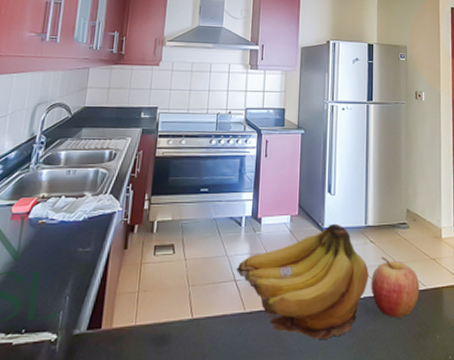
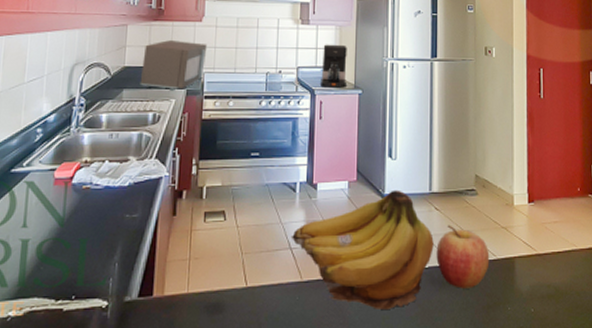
microwave: none [98,83,163,130] -> present [140,40,208,91]
coffee maker: none [267,87,292,128] -> present [321,44,347,88]

